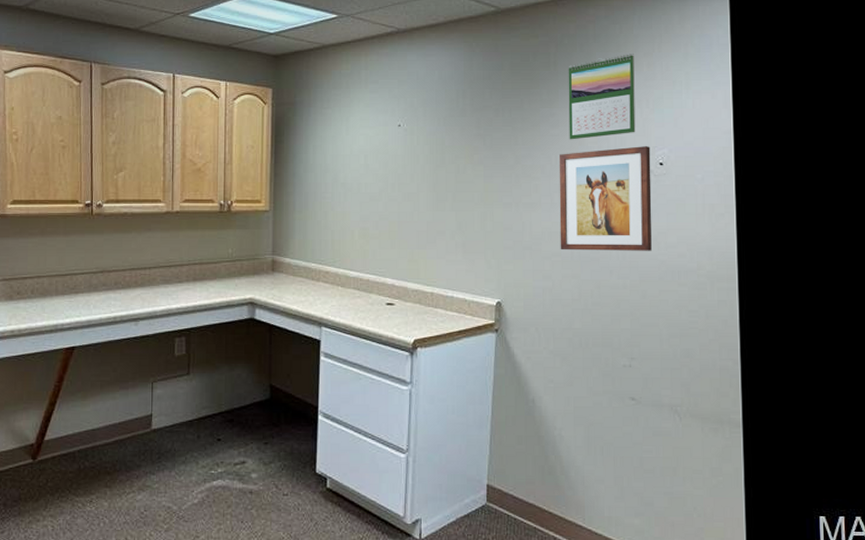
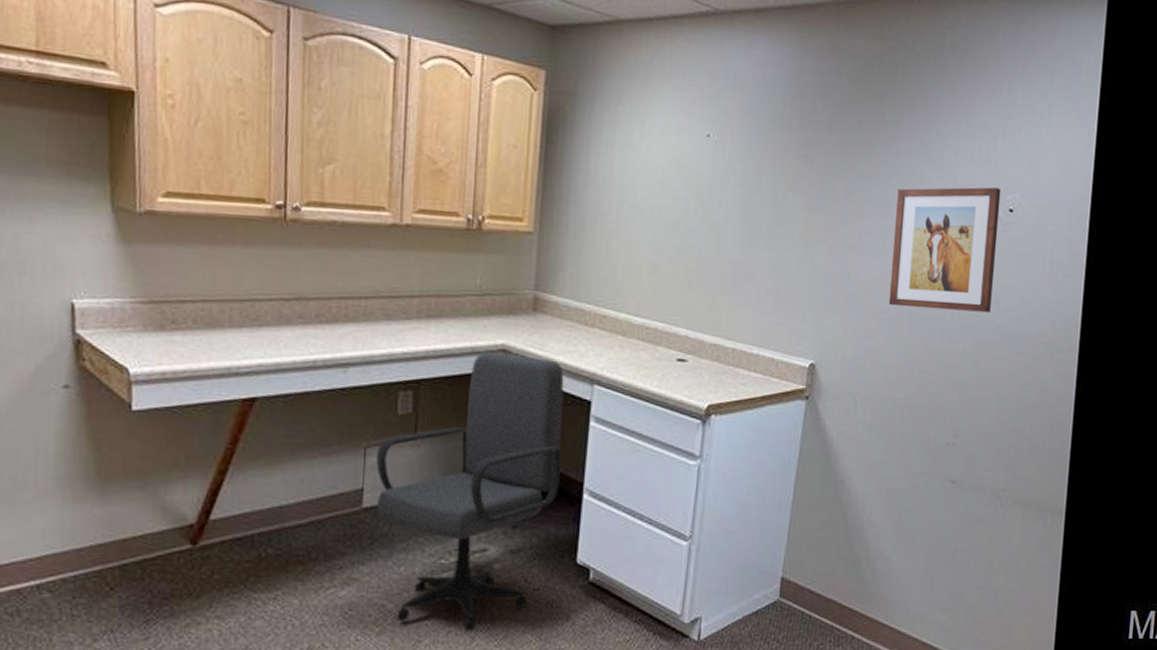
office chair: none [161,305,299,530] -> present [376,352,564,633]
calendar: present [568,54,636,140] -> none [911,73,994,173]

